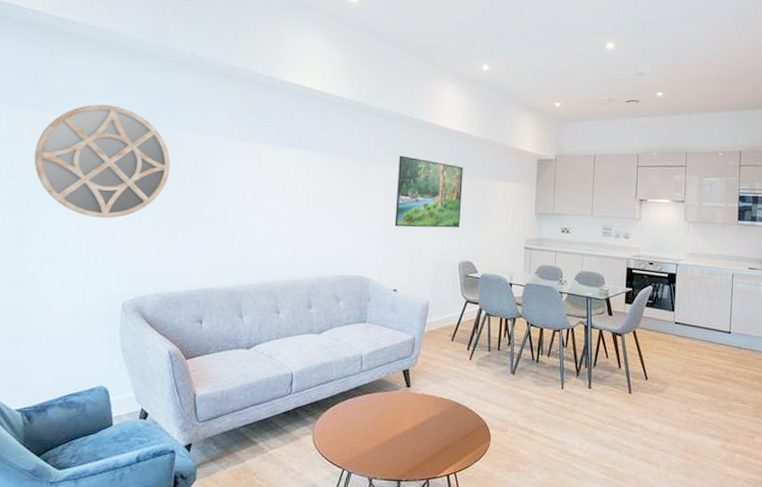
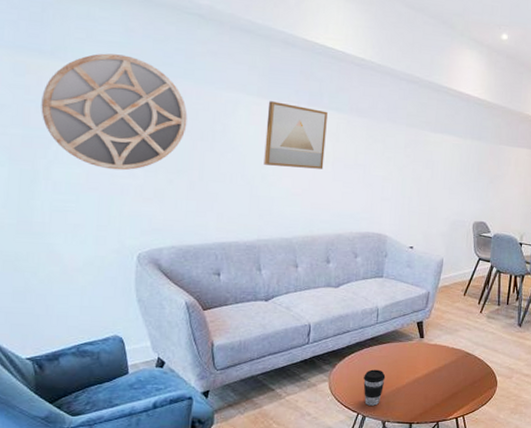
wall art: none [244,144,307,211] -> present [264,101,328,169]
coffee cup: none [348,421,371,461] -> present [363,369,386,406]
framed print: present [394,155,464,228] -> none [412,118,480,190]

